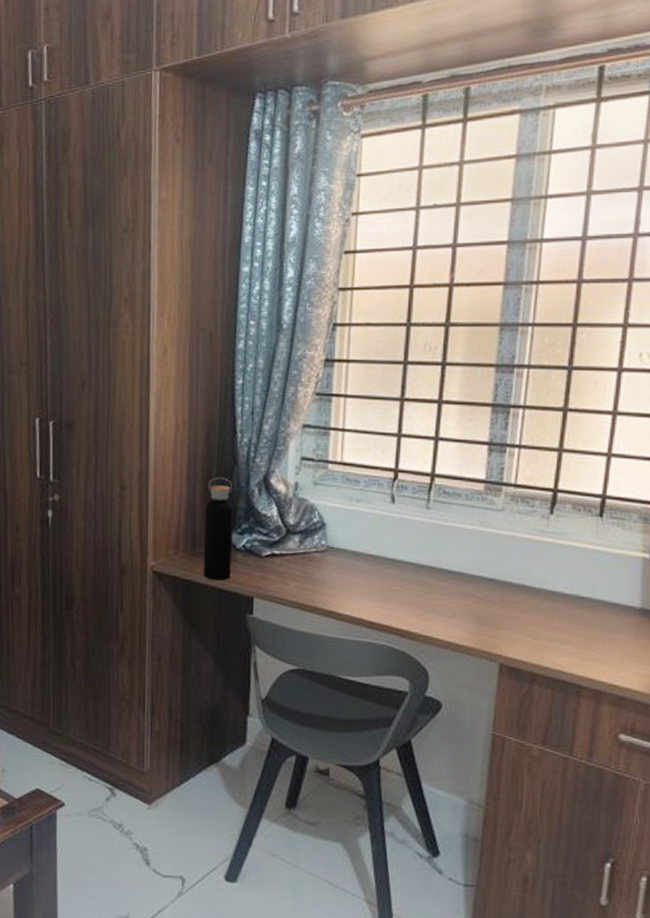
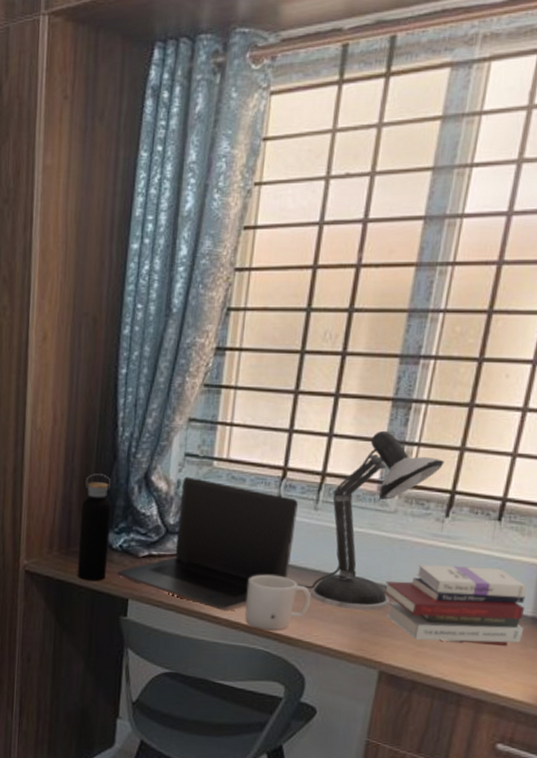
laptop computer: none [241,479,410,608] -> present [117,476,298,611]
mug: none [366,571,429,626] -> present [244,574,312,631]
desk lamp: none [415,434,545,605] -> present [297,430,445,611]
books: none [497,559,634,638] -> present [383,564,527,647]

